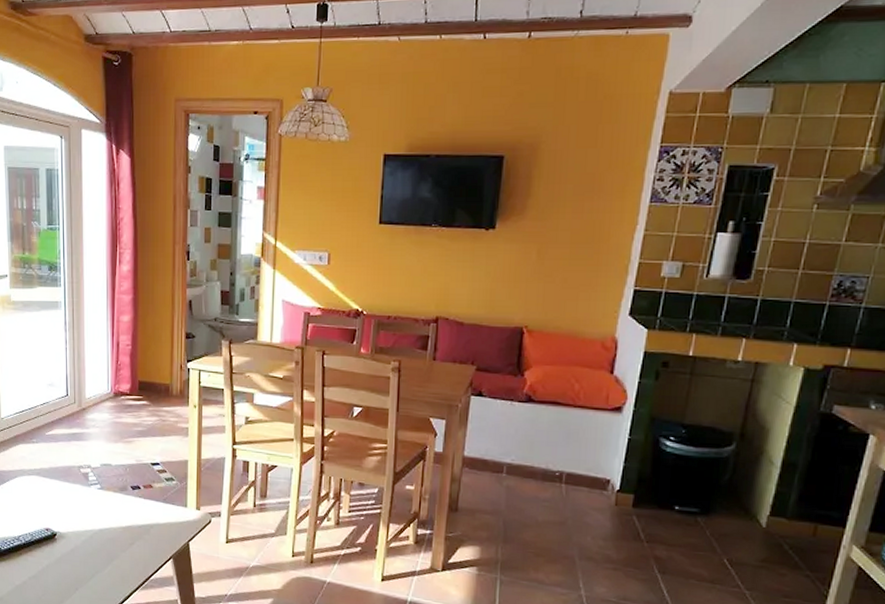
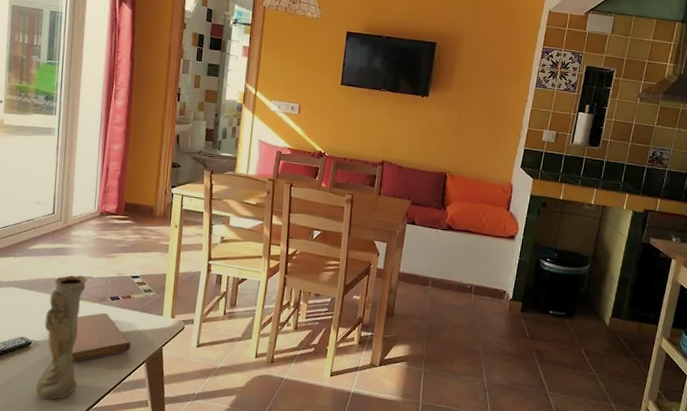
vase: none [65,462,106,594] -> present [36,275,88,400]
notebook: none [96,503,156,556] -> present [71,313,131,362]

